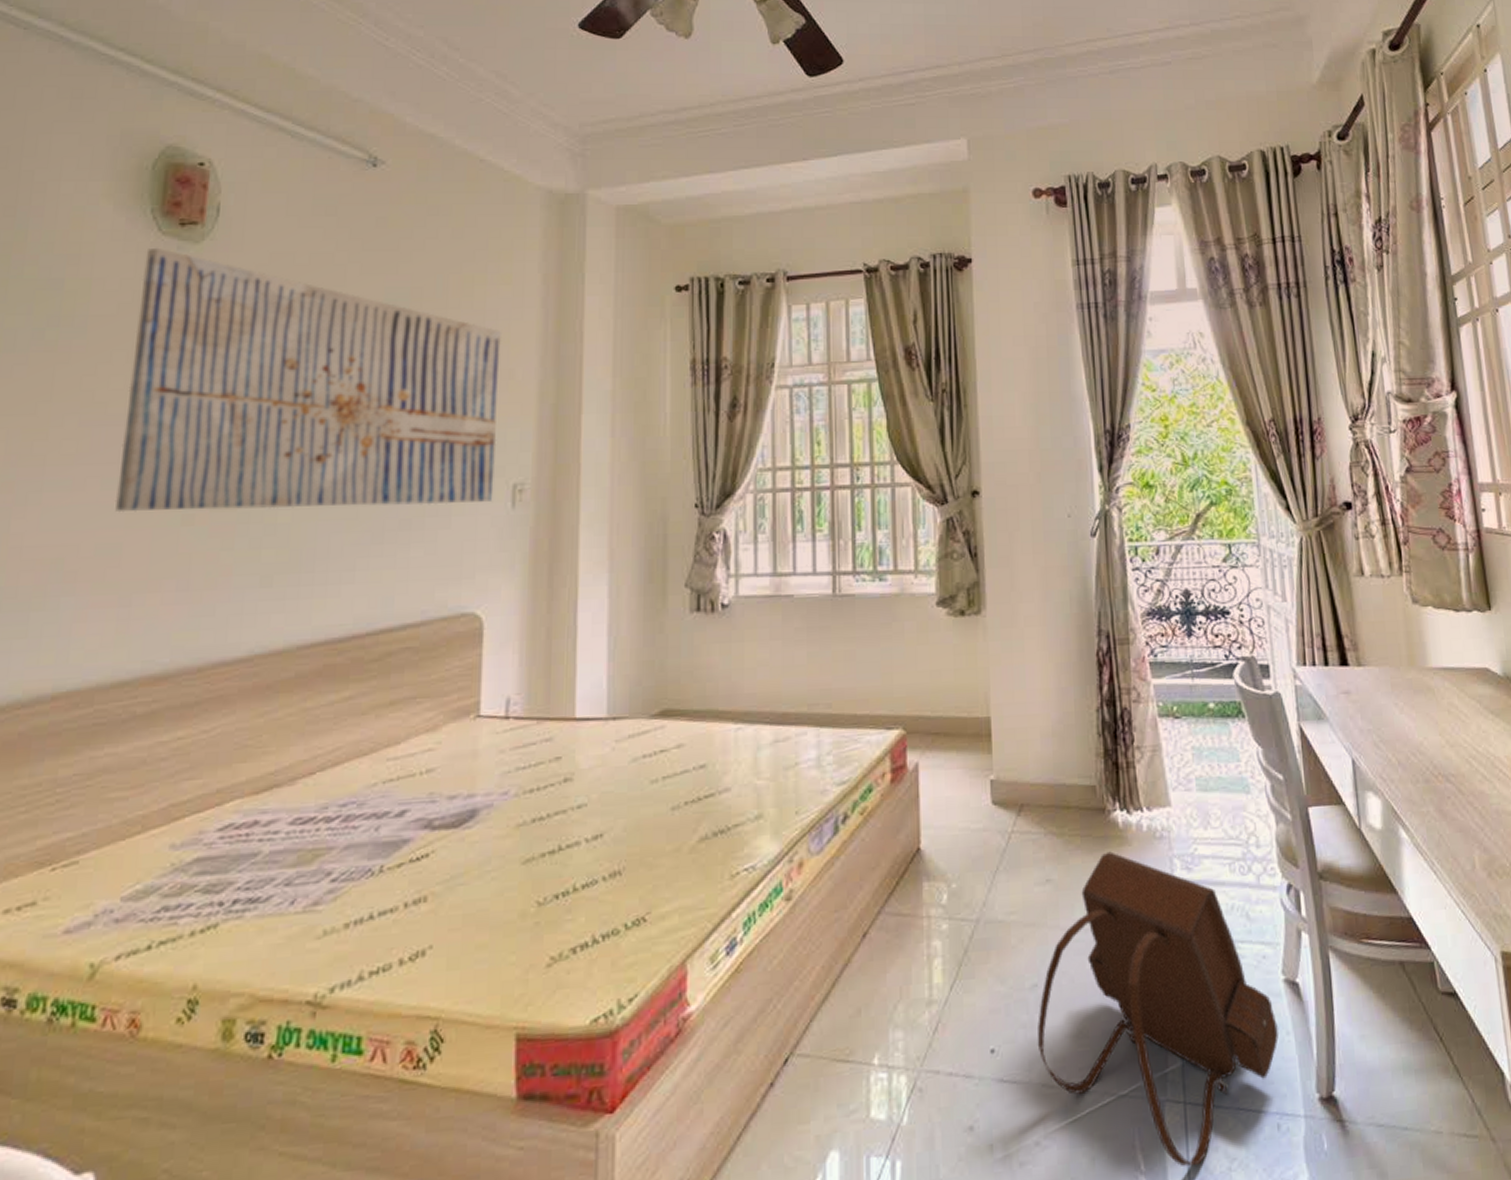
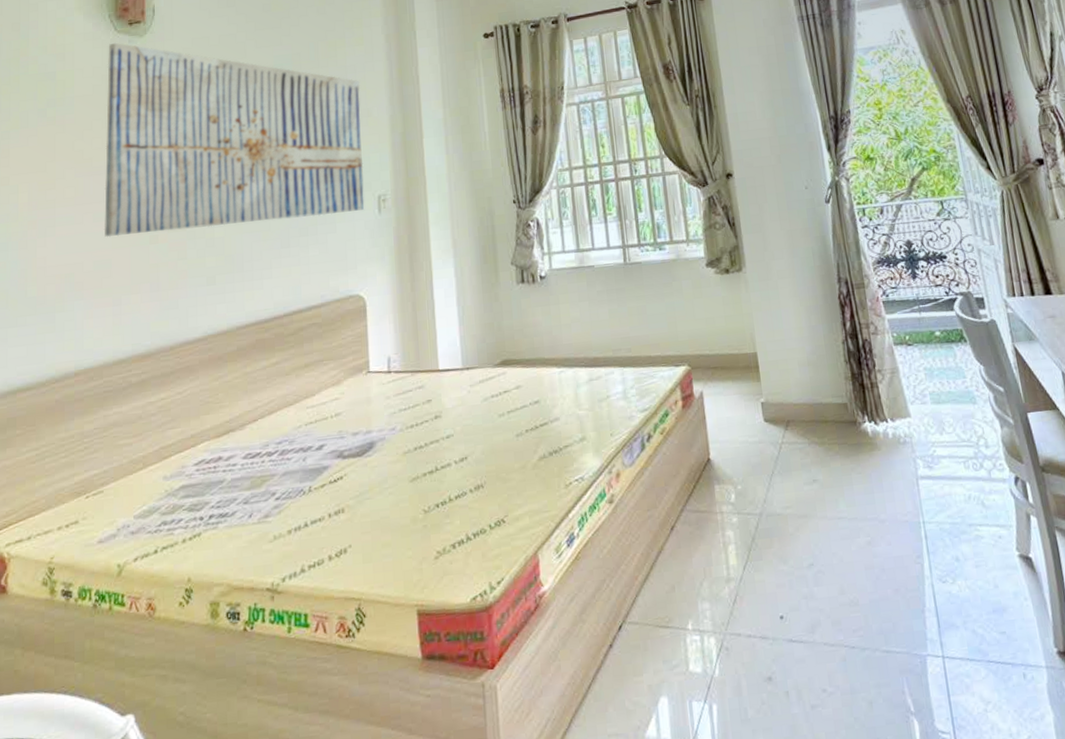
backpack: present [1037,851,1279,1167] -> none [816,455,1018,709]

